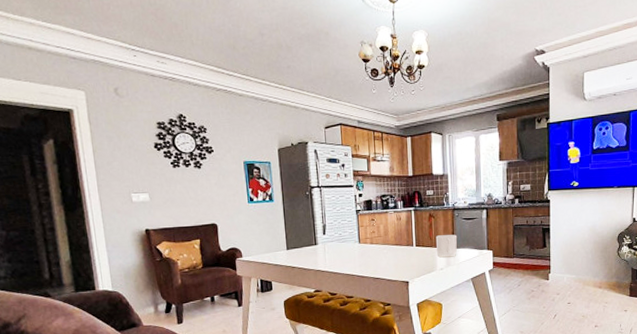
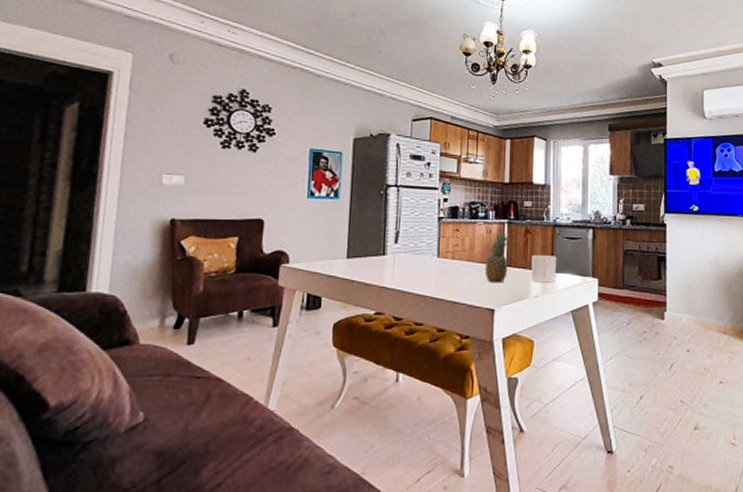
fruit: none [398,219,417,260] -> present [484,232,510,282]

